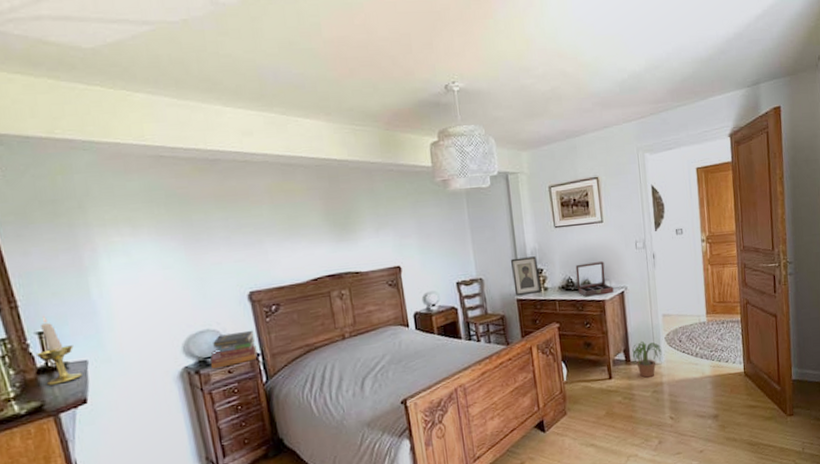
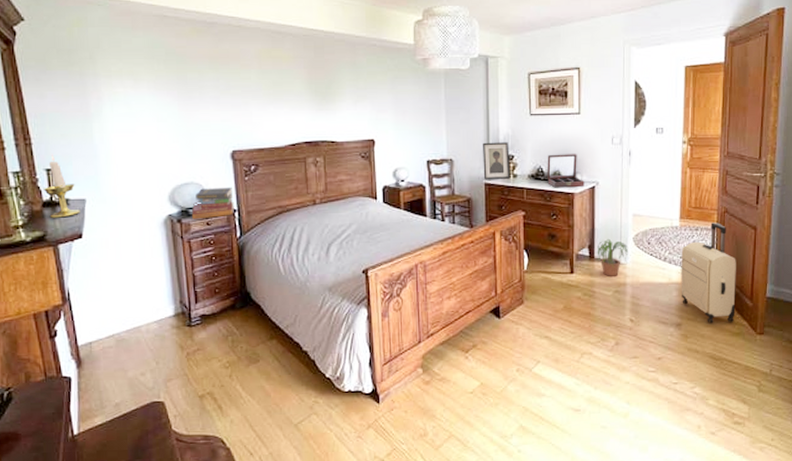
suitcase: none [711,314,766,412] -> present [681,222,736,324]

